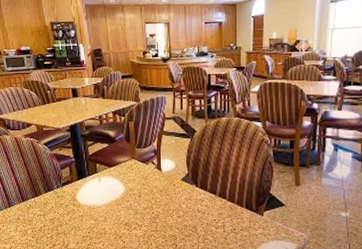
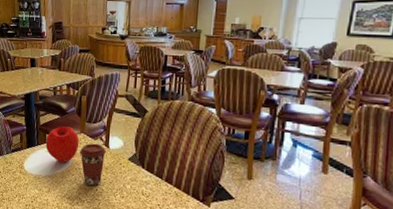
apple: none [97,154,131,190] -> present [45,126,80,163]
coffee cup: none [133,168,159,210] -> present [80,143,106,186]

